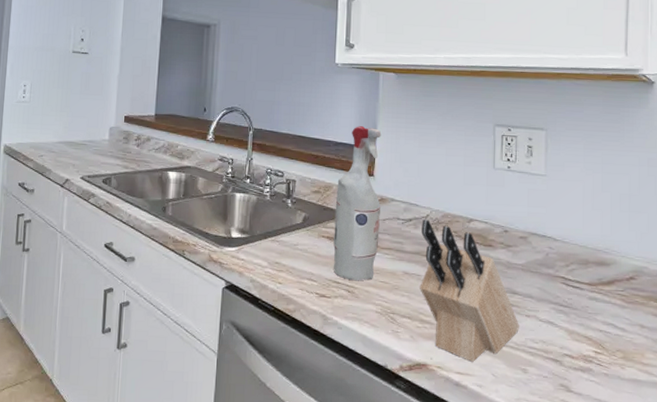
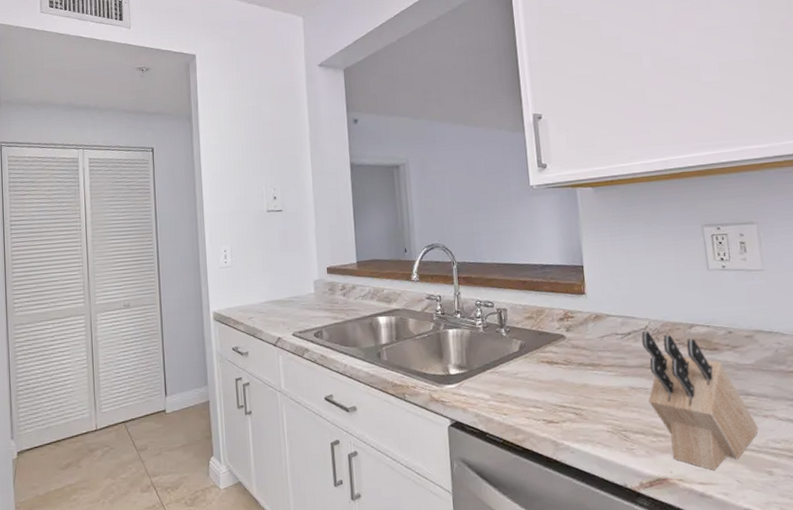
spray bottle: present [333,126,382,281] -> none [549,245,601,403]

